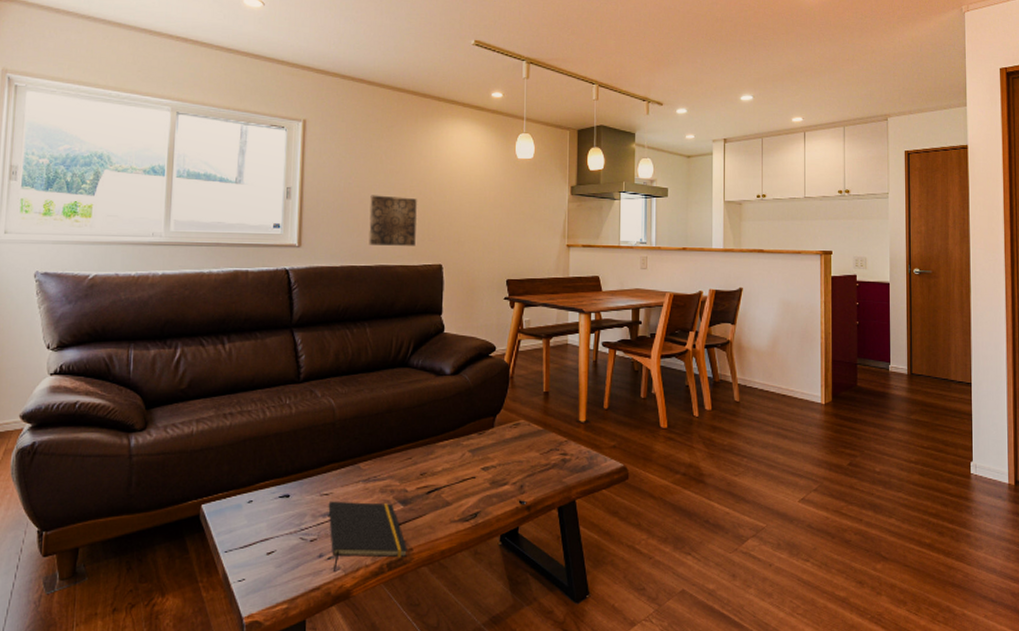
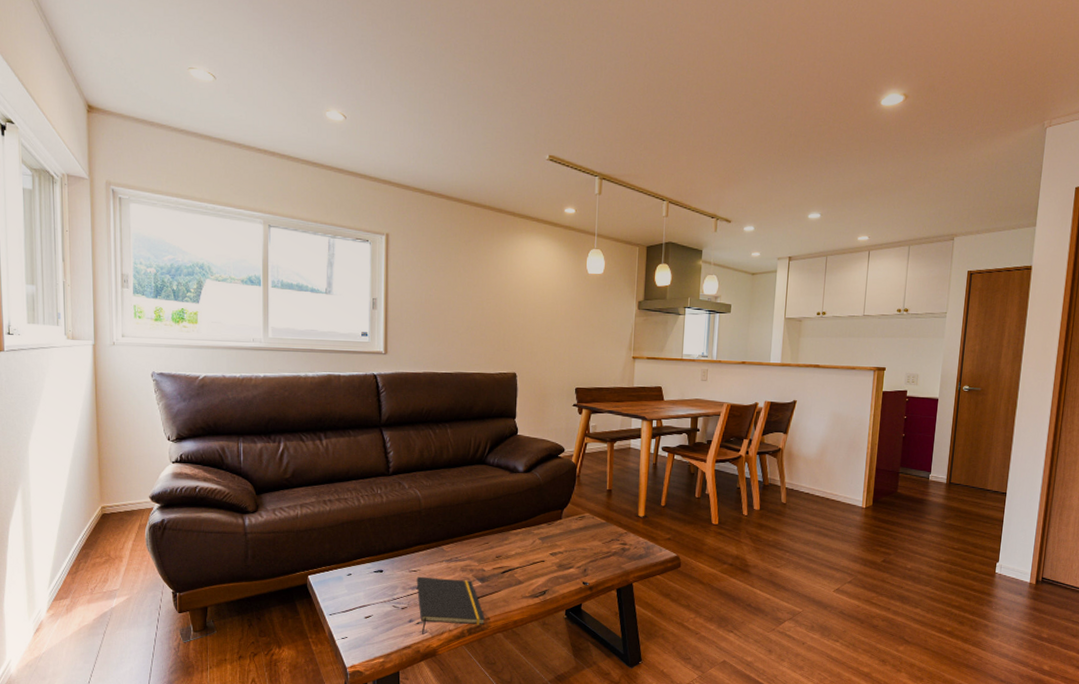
wall art: present [369,195,417,246] -> none [449,306,493,355]

